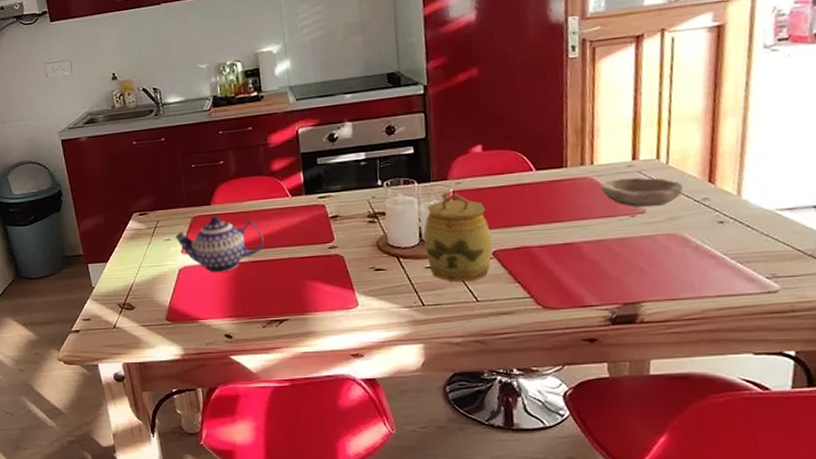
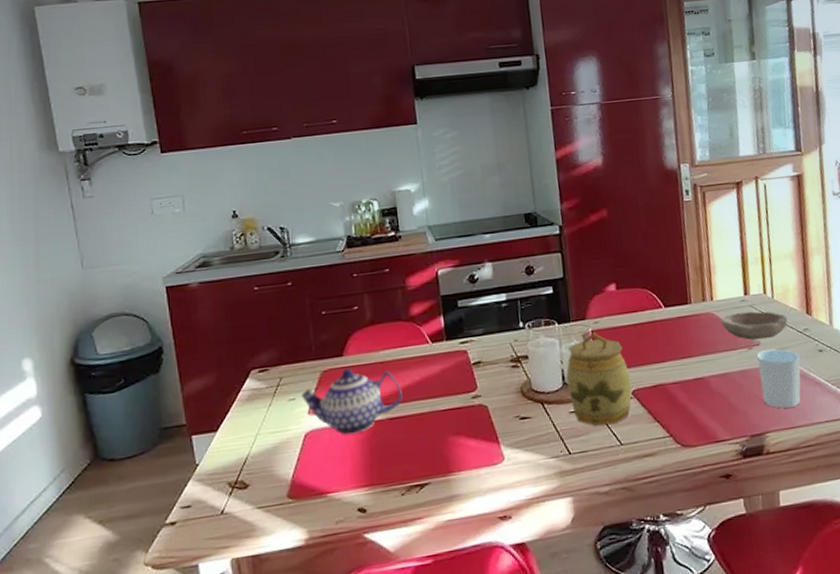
cup: none [639,218,695,279] -> present [756,349,801,409]

